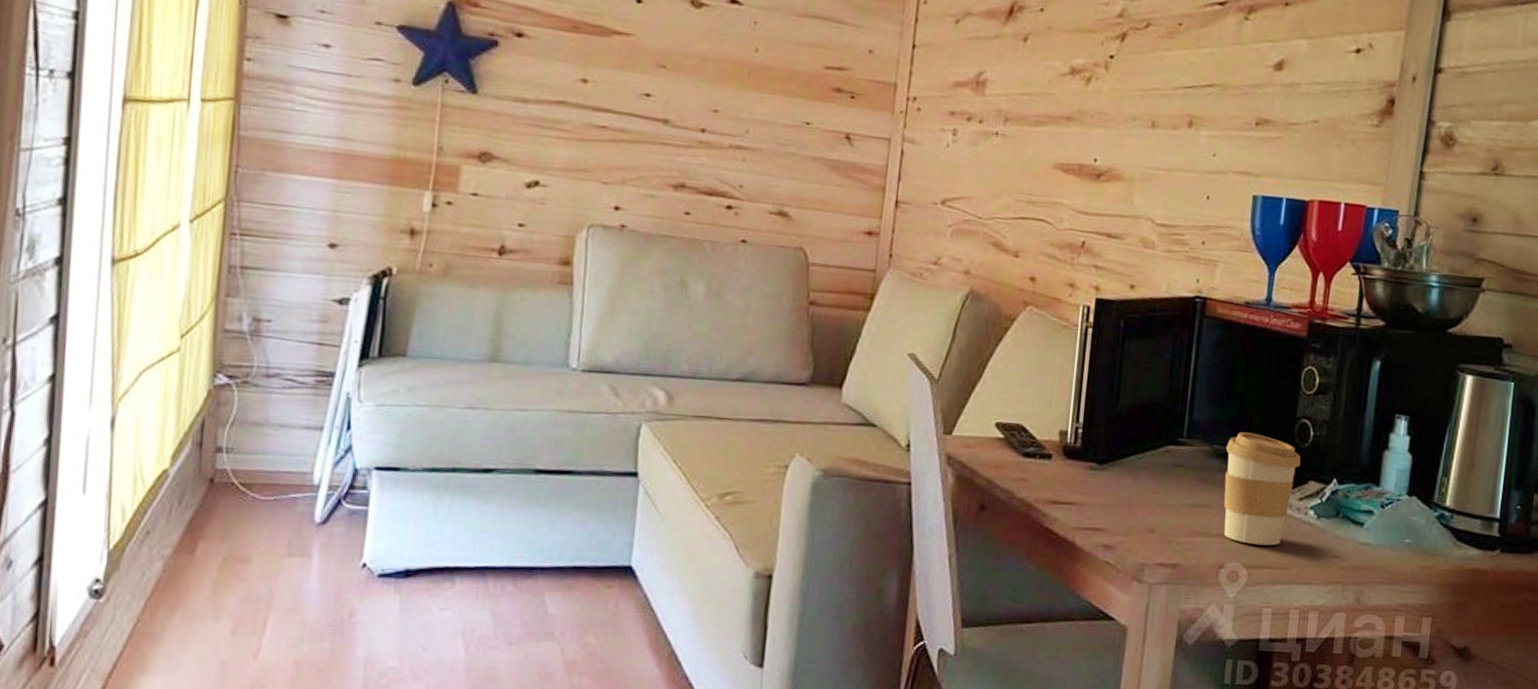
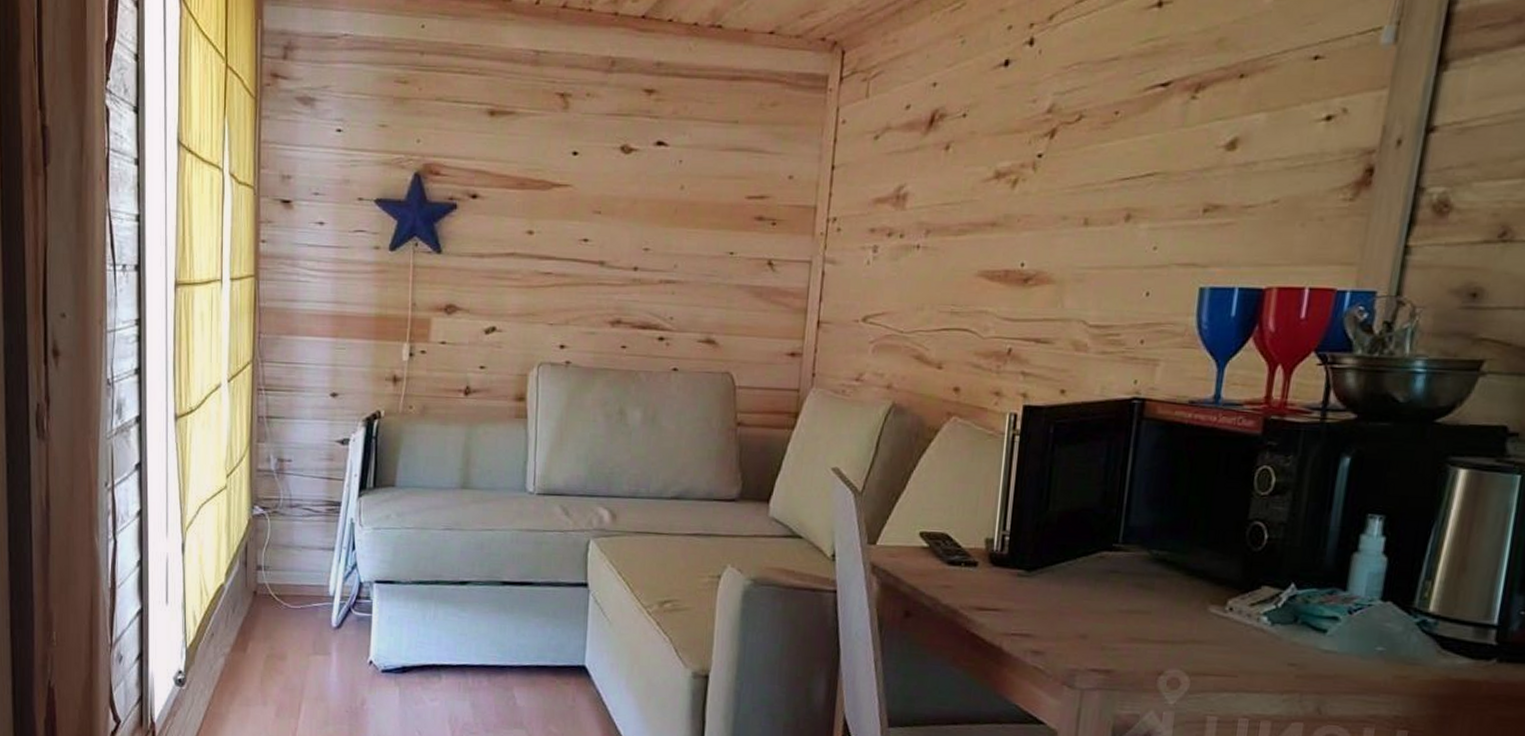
coffee cup: present [1224,432,1301,546] -> none [1163,536,1253,653]

